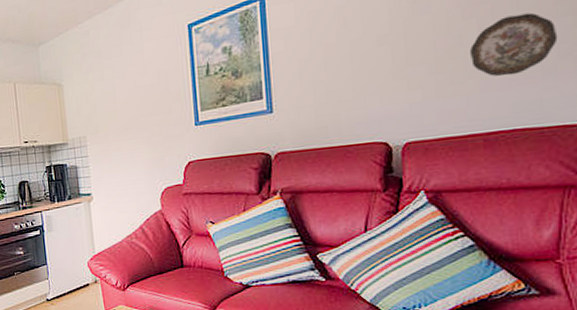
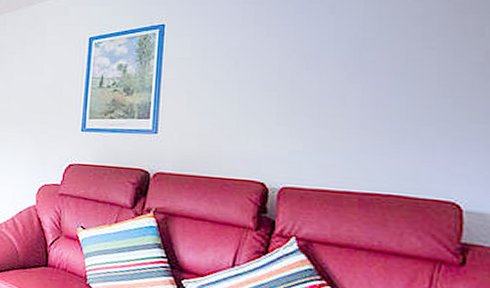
decorative plate: present [469,12,558,77] -> none [351,87,438,143]

